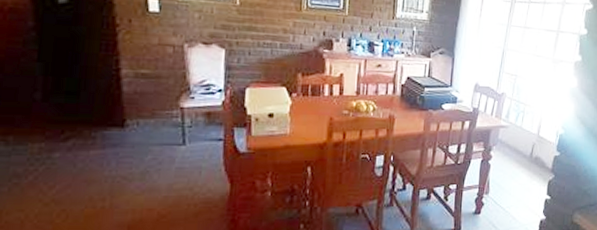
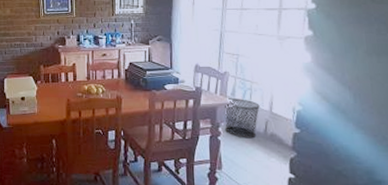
waste bin: none [496,121,530,162] -> present [225,98,260,139]

